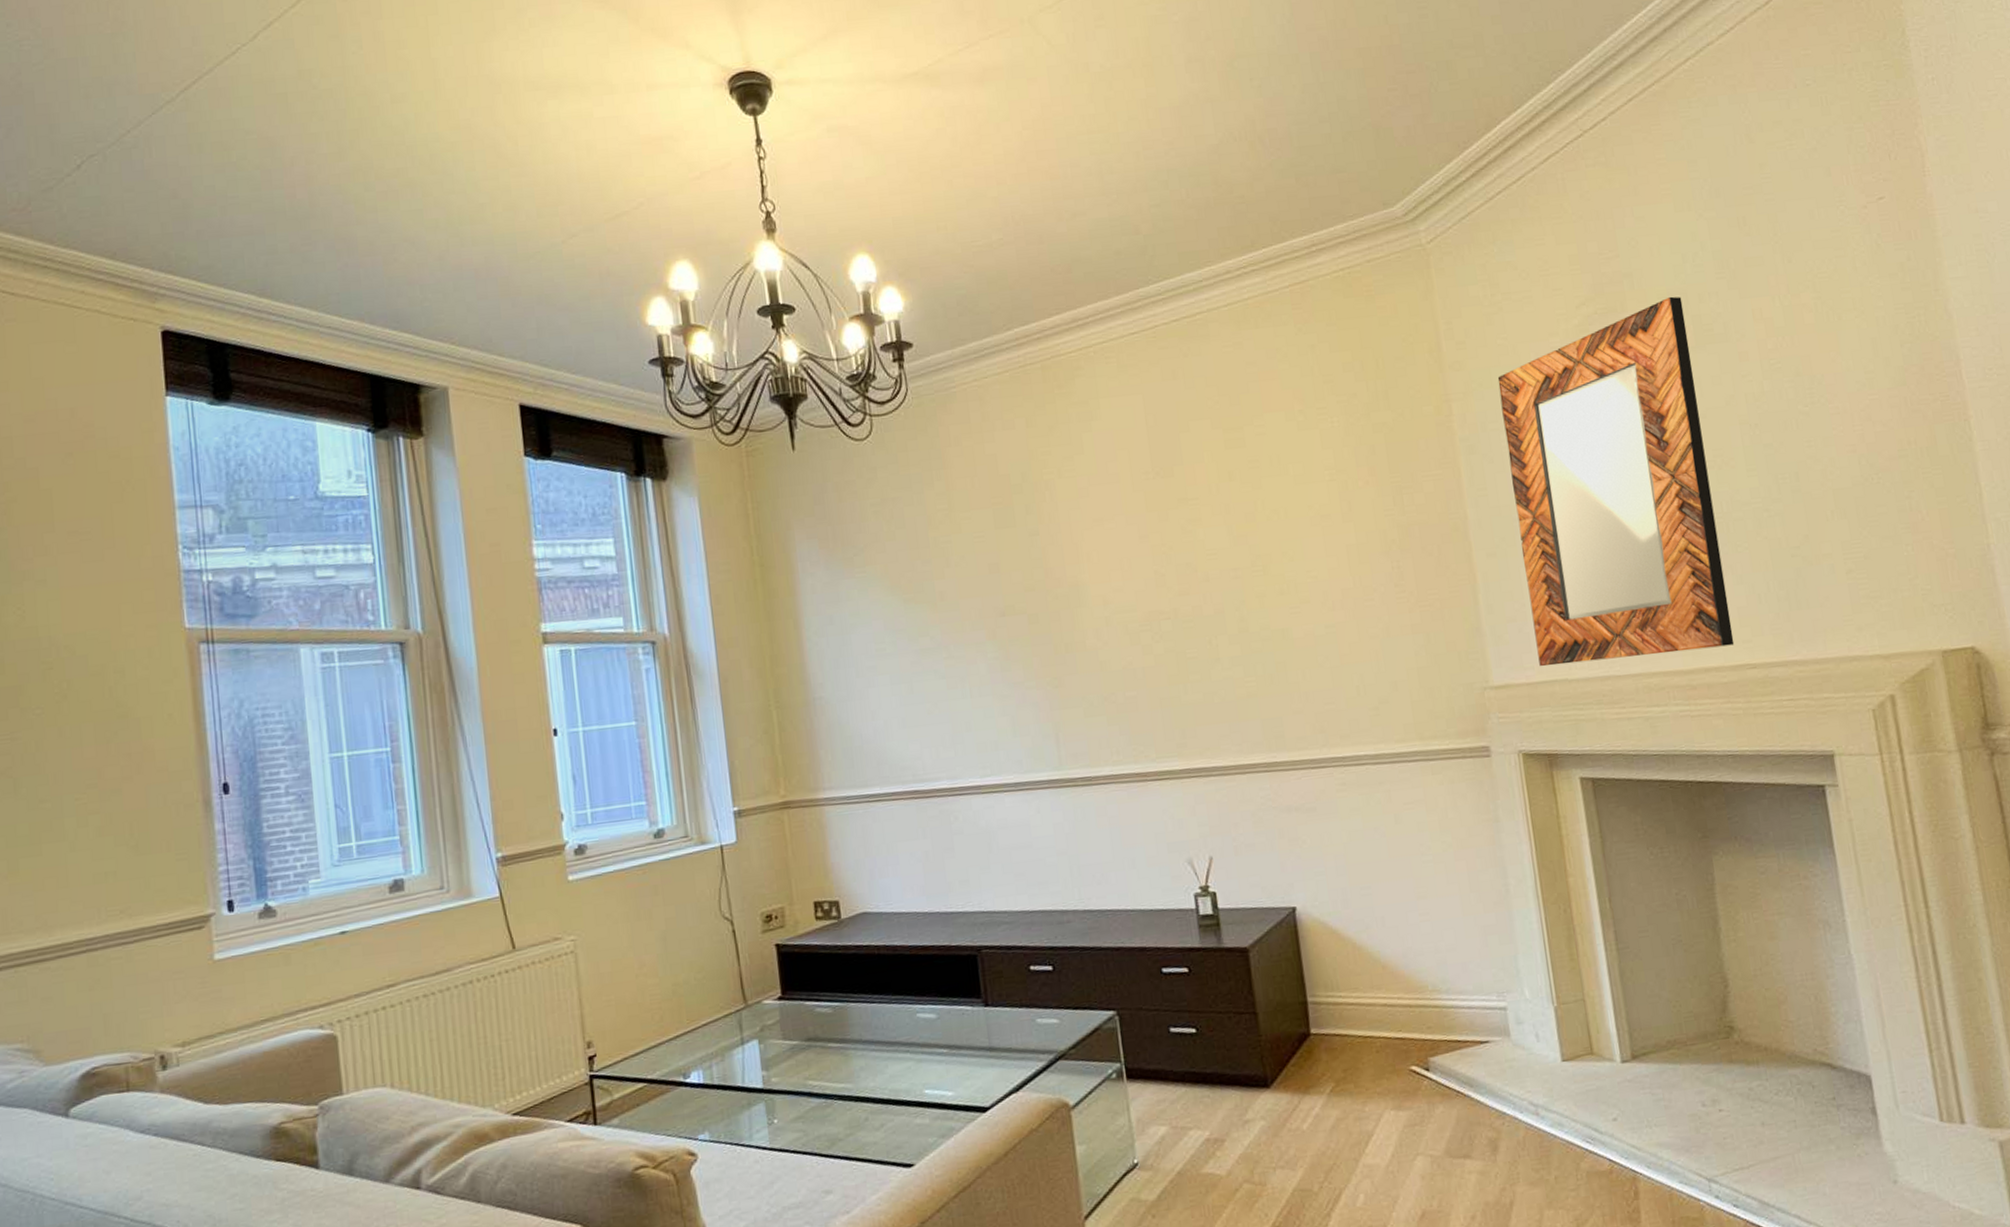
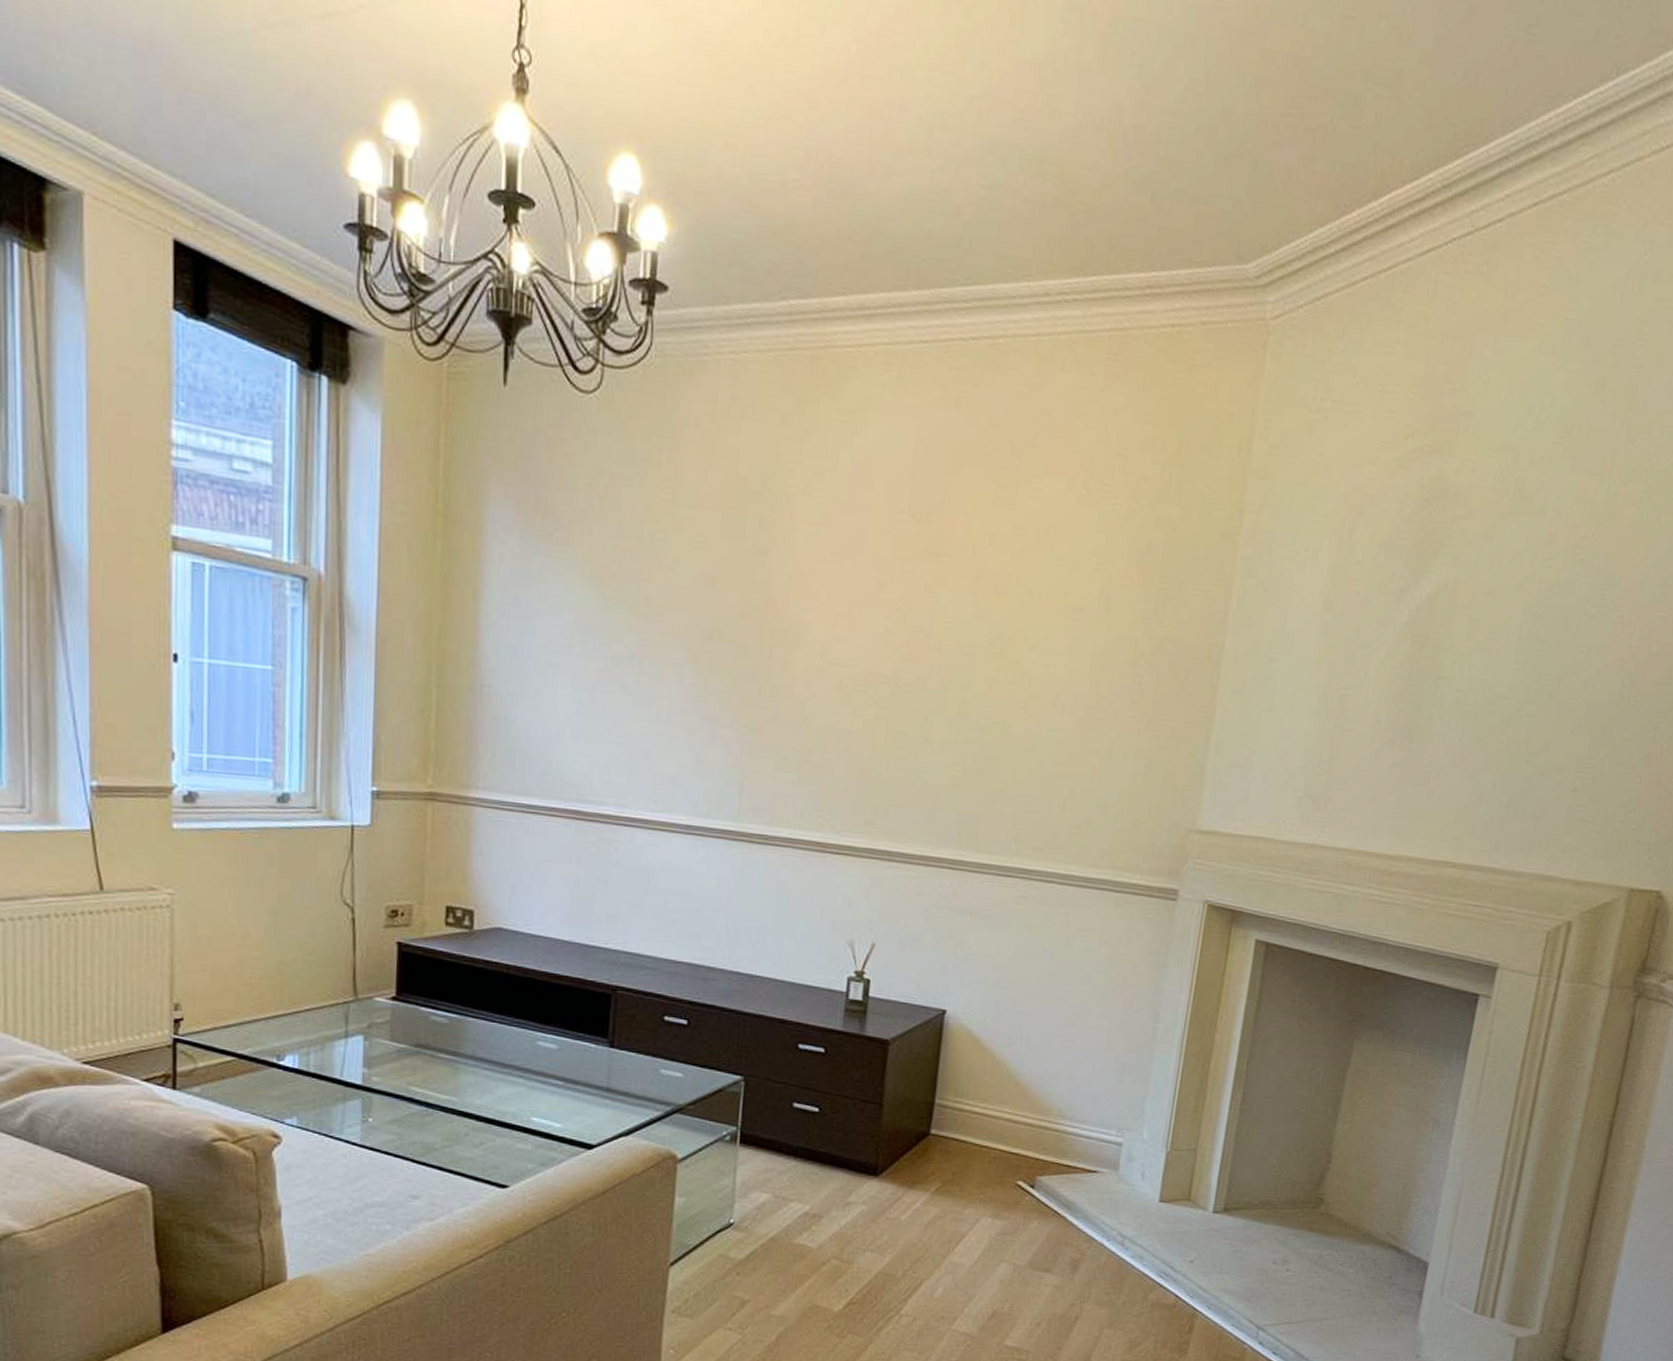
home mirror: present [1497,296,1735,667] -> none [1251,450,1513,840]

